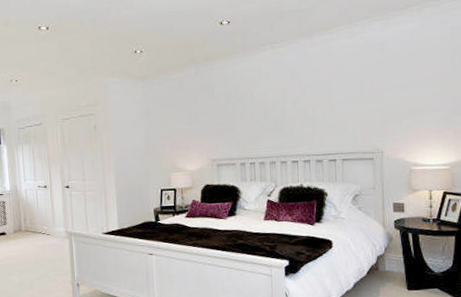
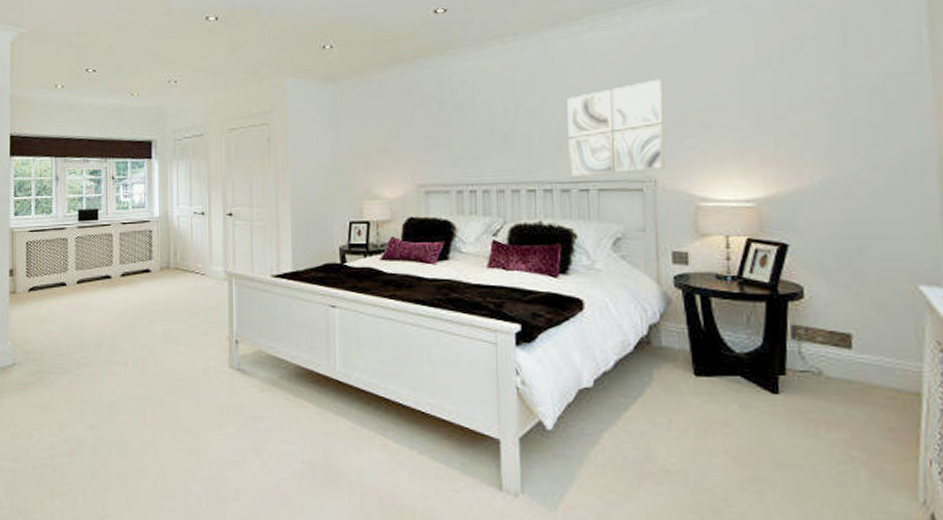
wall art: none [320,75,389,152] -> present [567,78,665,179]

